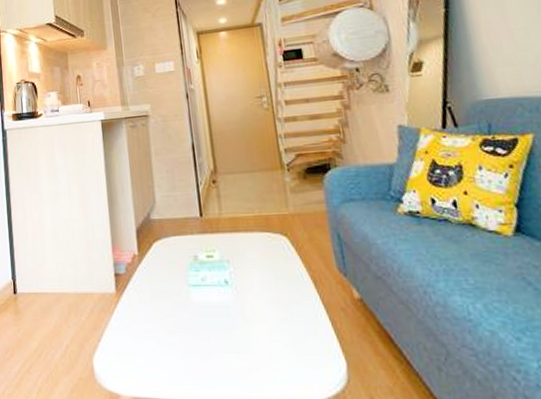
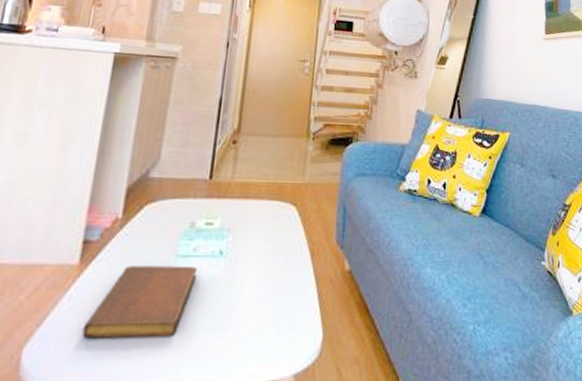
notebook: none [131,294,211,355] -> present [82,265,198,339]

